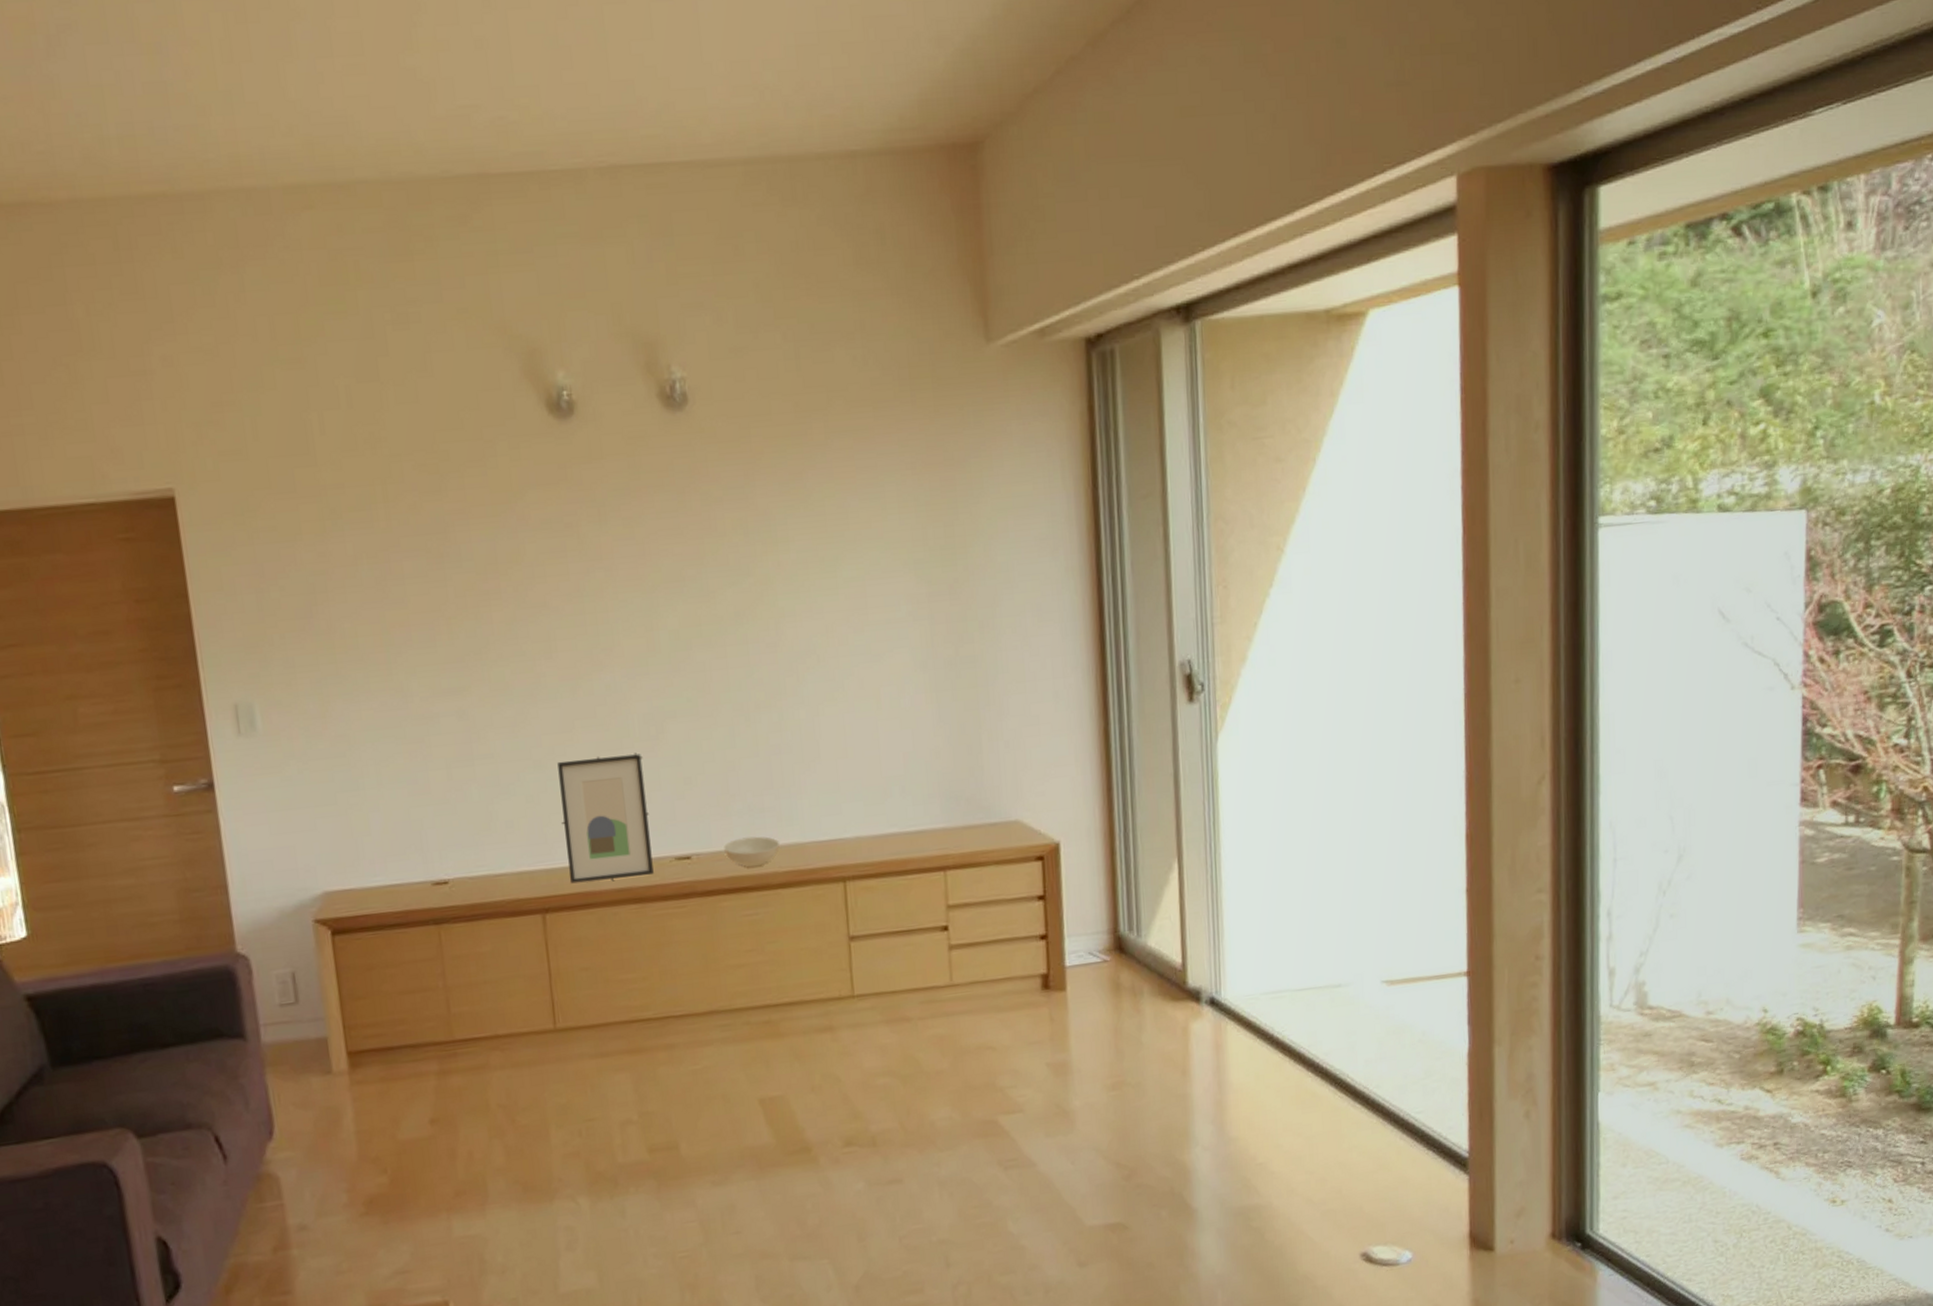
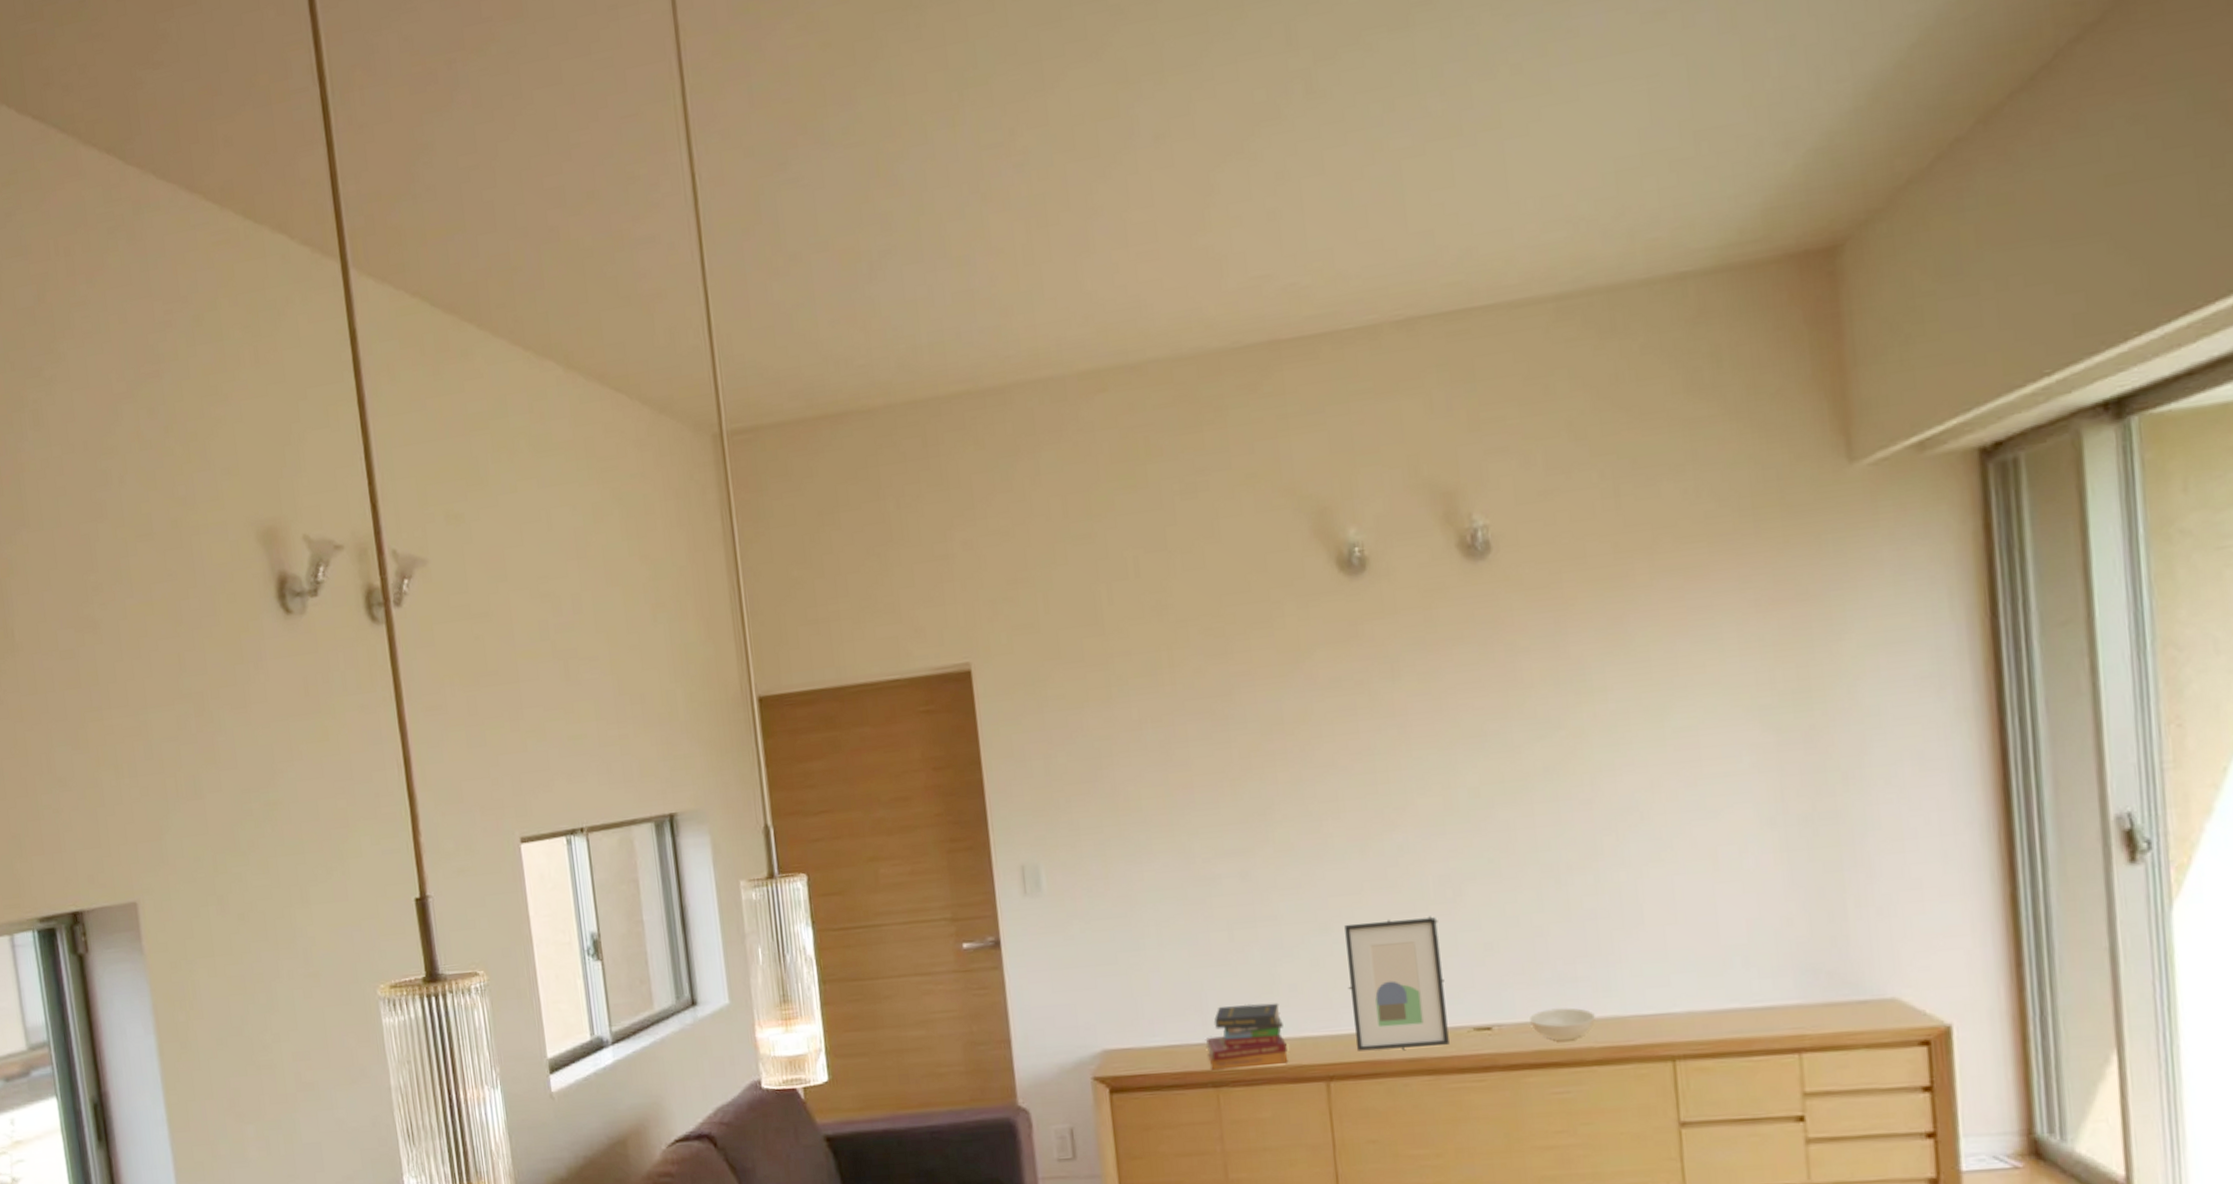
books: none [425,839,506,909] -> present [1205,1002,1288,1072]

